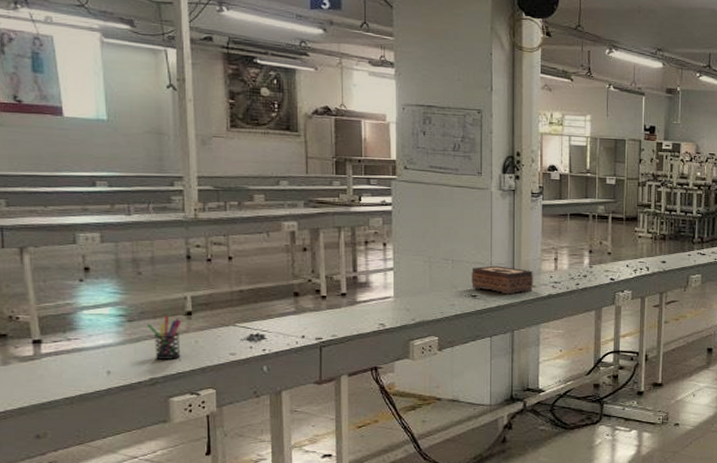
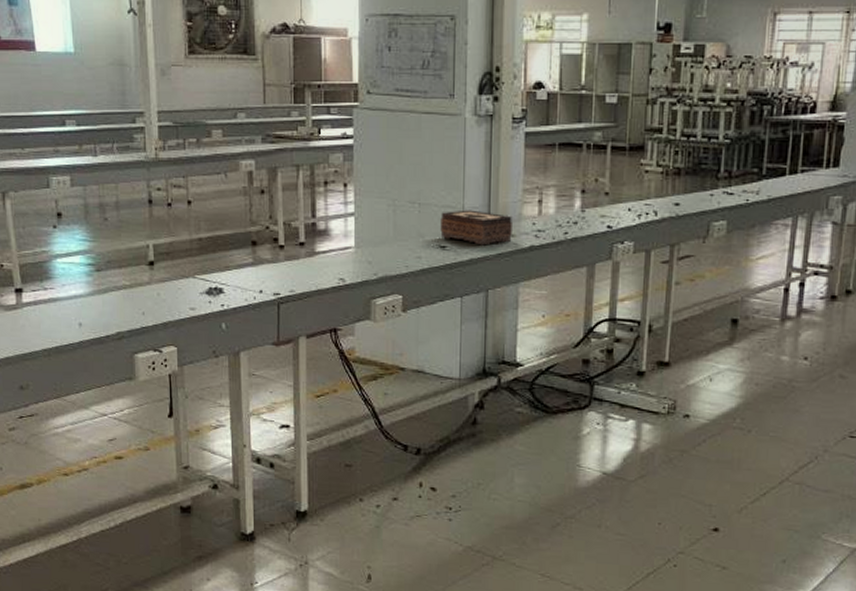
pen holder: present [147,315,182,359] -> none [113,265,145,313]

